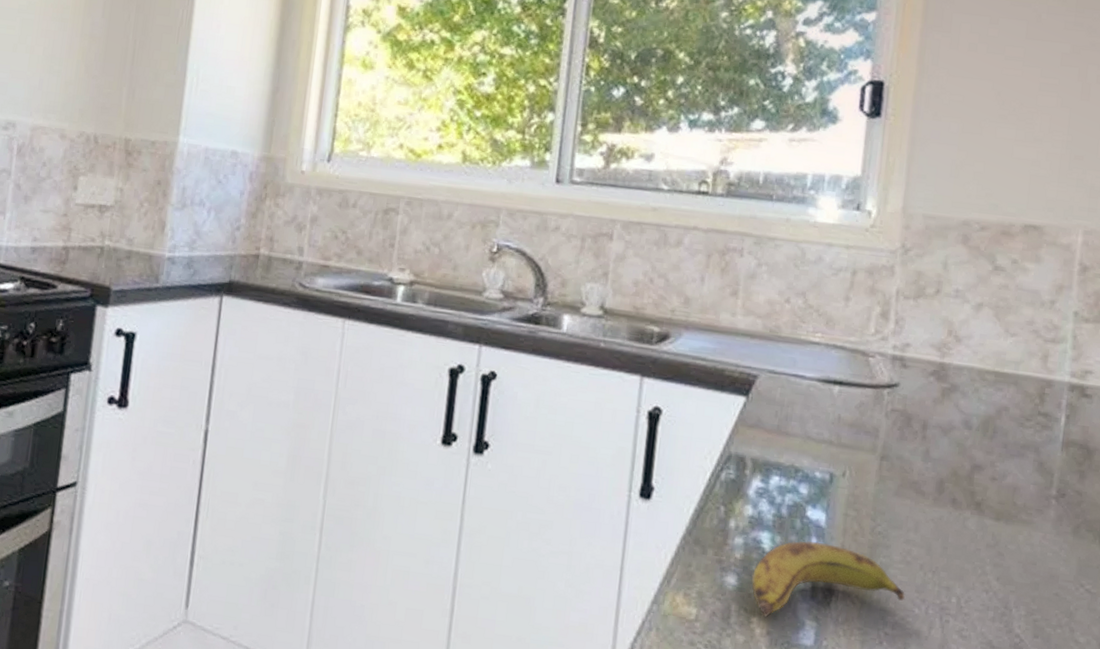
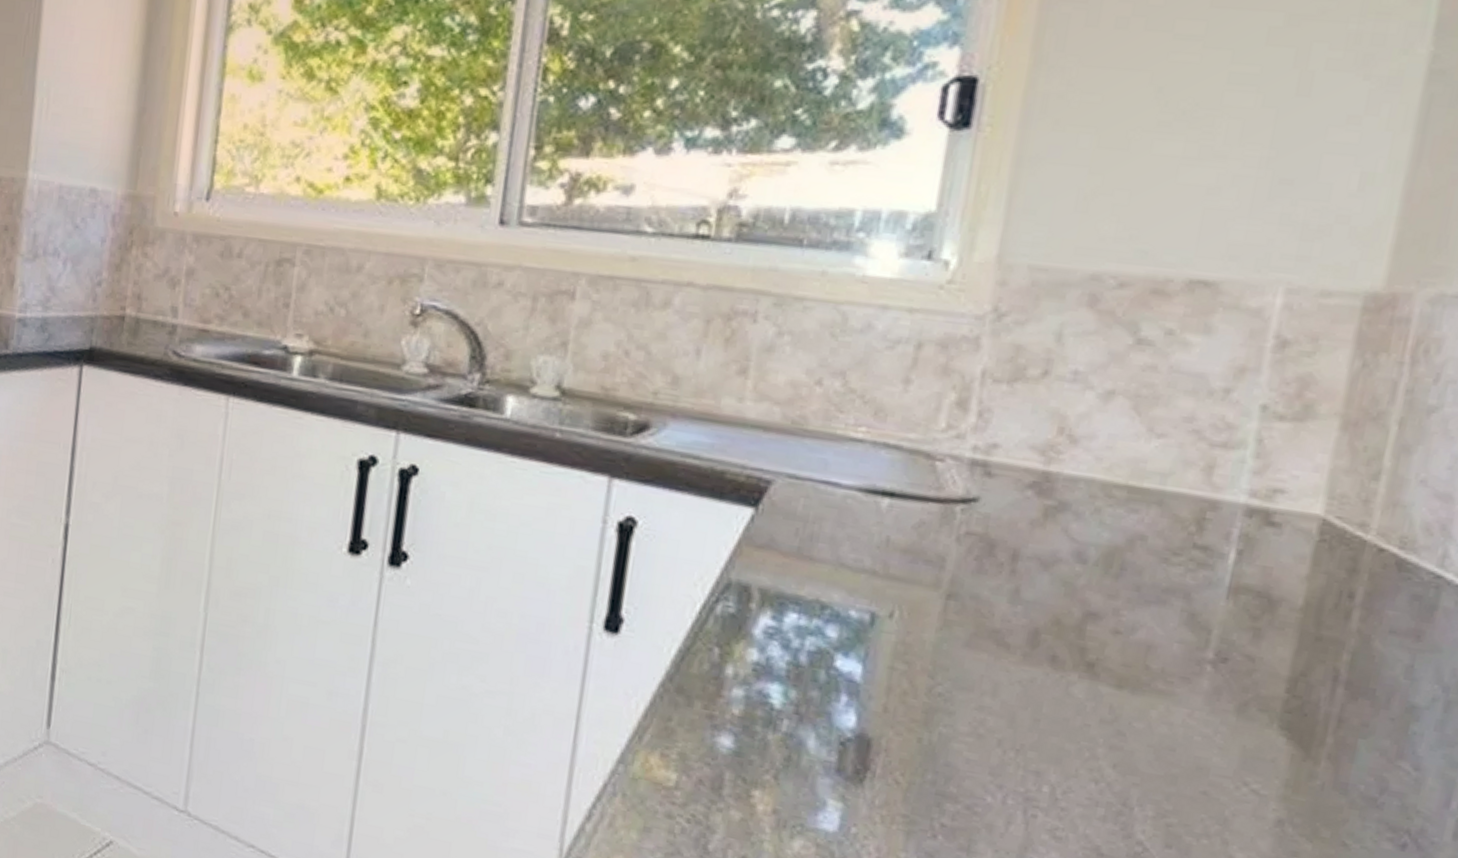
banana: present [751,540,905,617] -> none [753,697,973,791]

